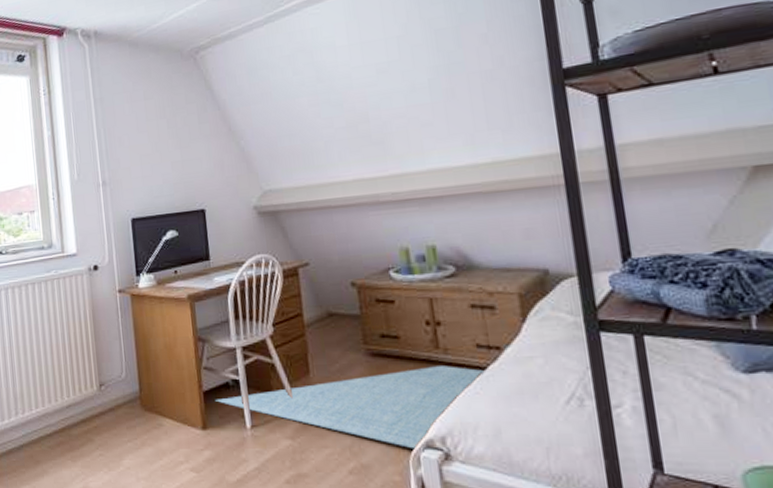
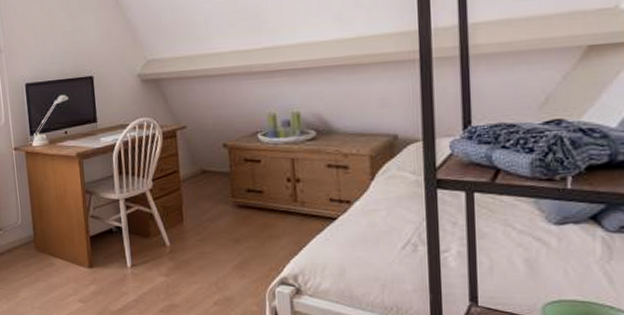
rug: present [216,366,483,451] -> none [101,216,334,286]

